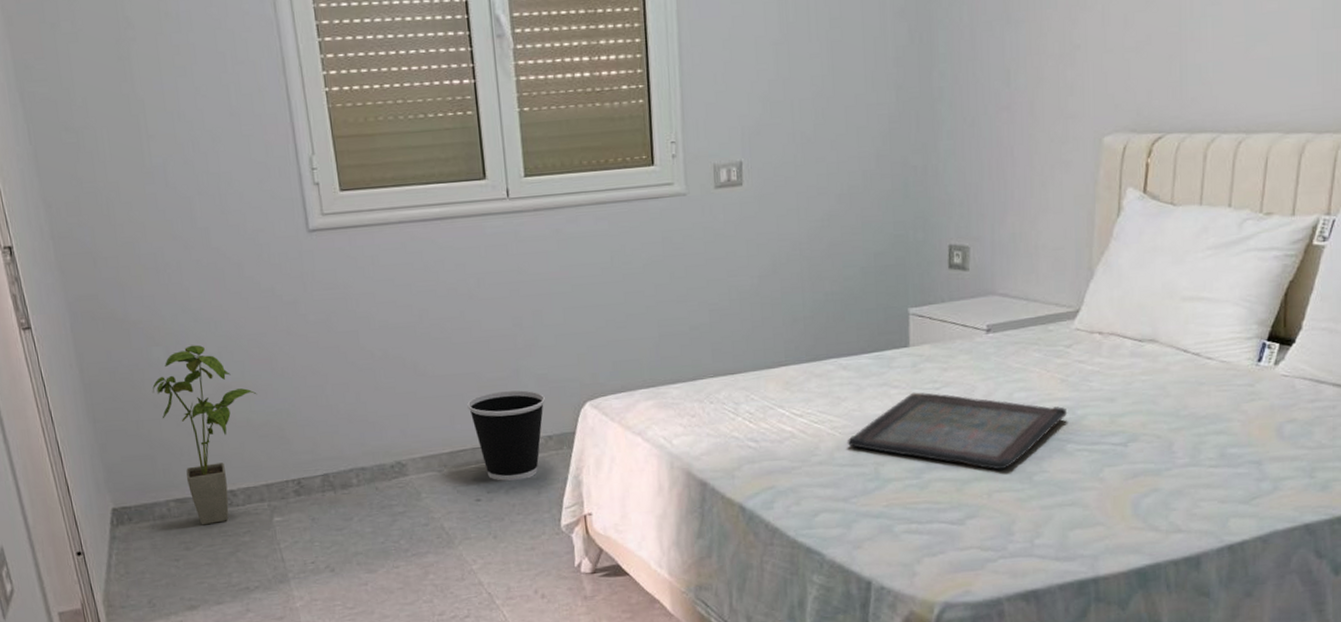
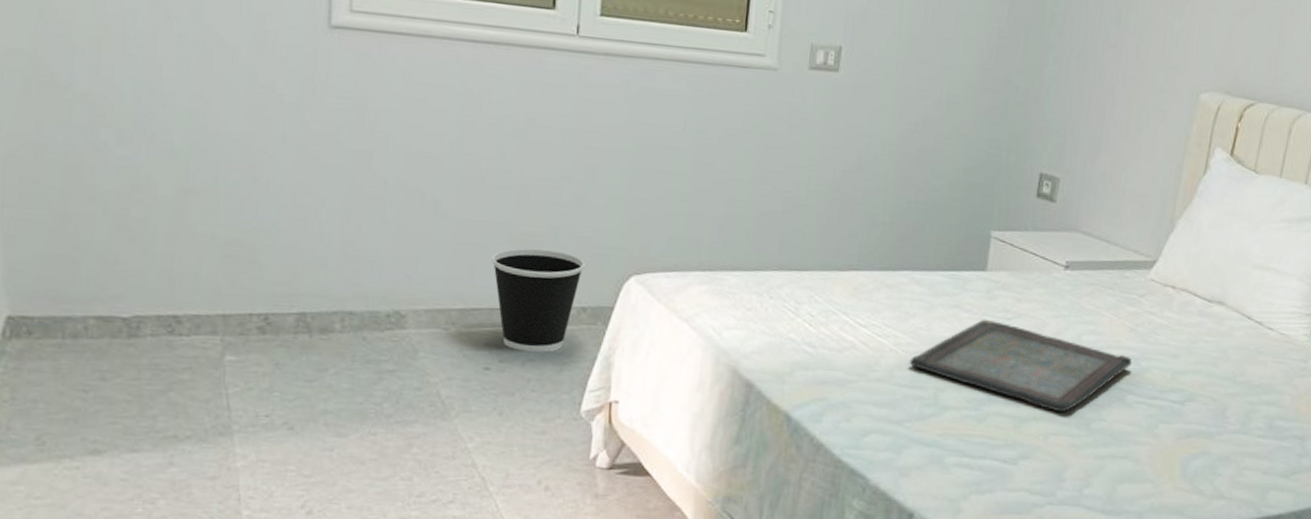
house plant: present [152,344,257,525] -> none [89,133,230,353]

